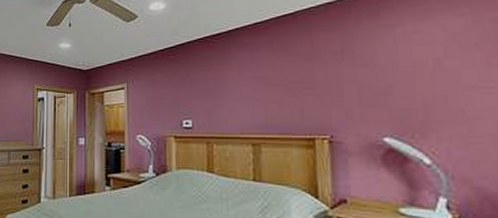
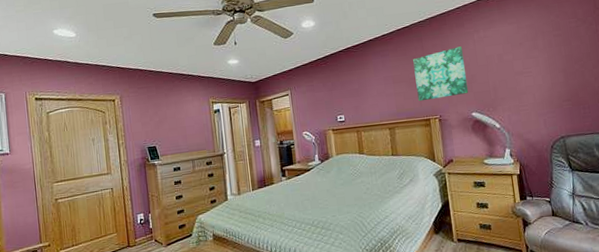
wall art: none [296,43,381,114] -> present [413,46,469,102]

